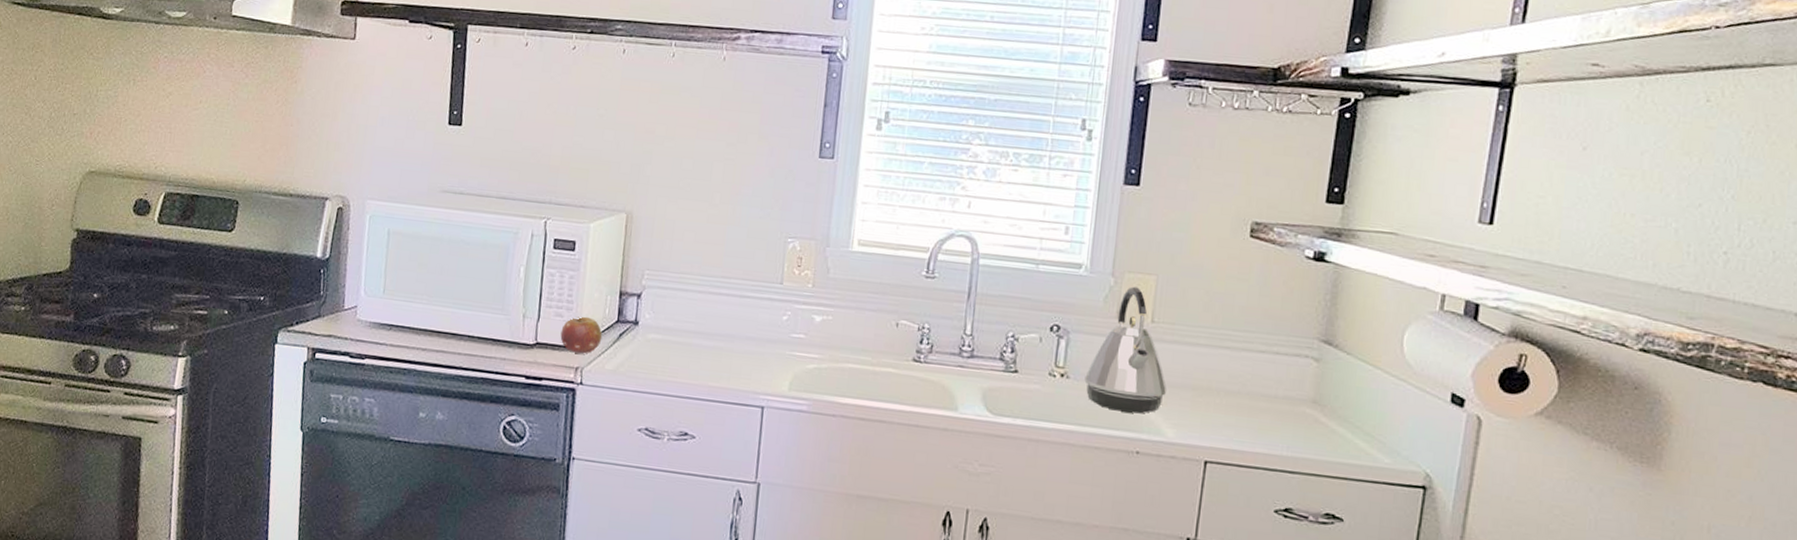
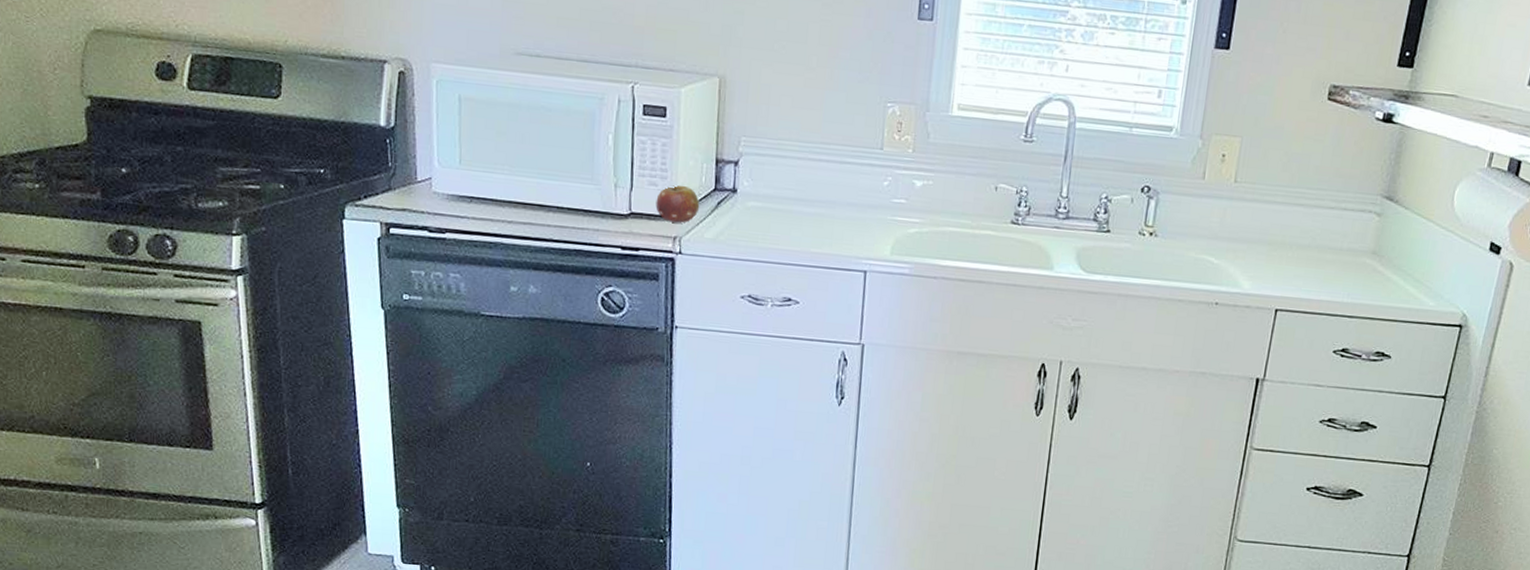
kettle: present [1084,286,1167,414] -> none [1171,148,1246,268]

